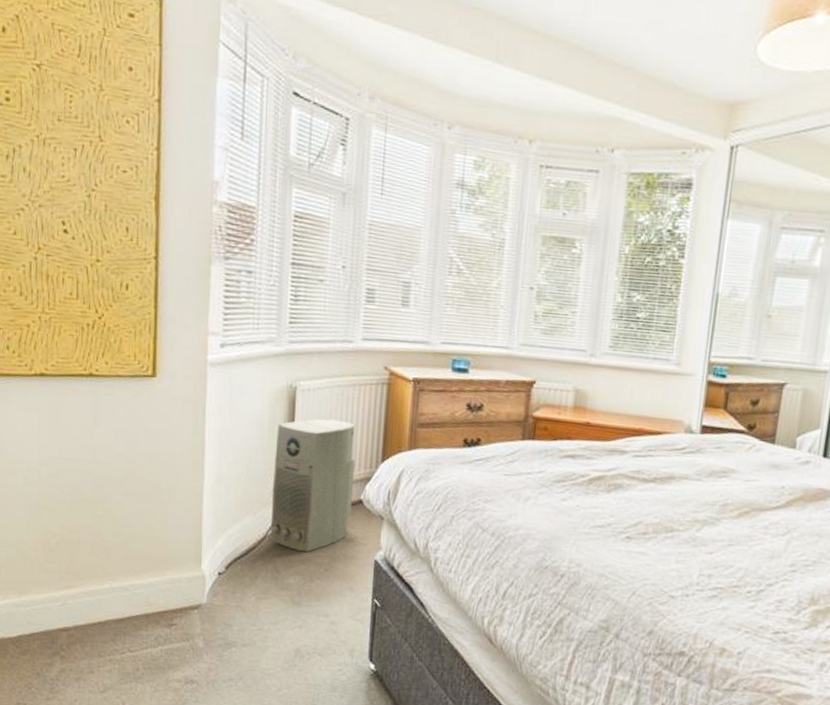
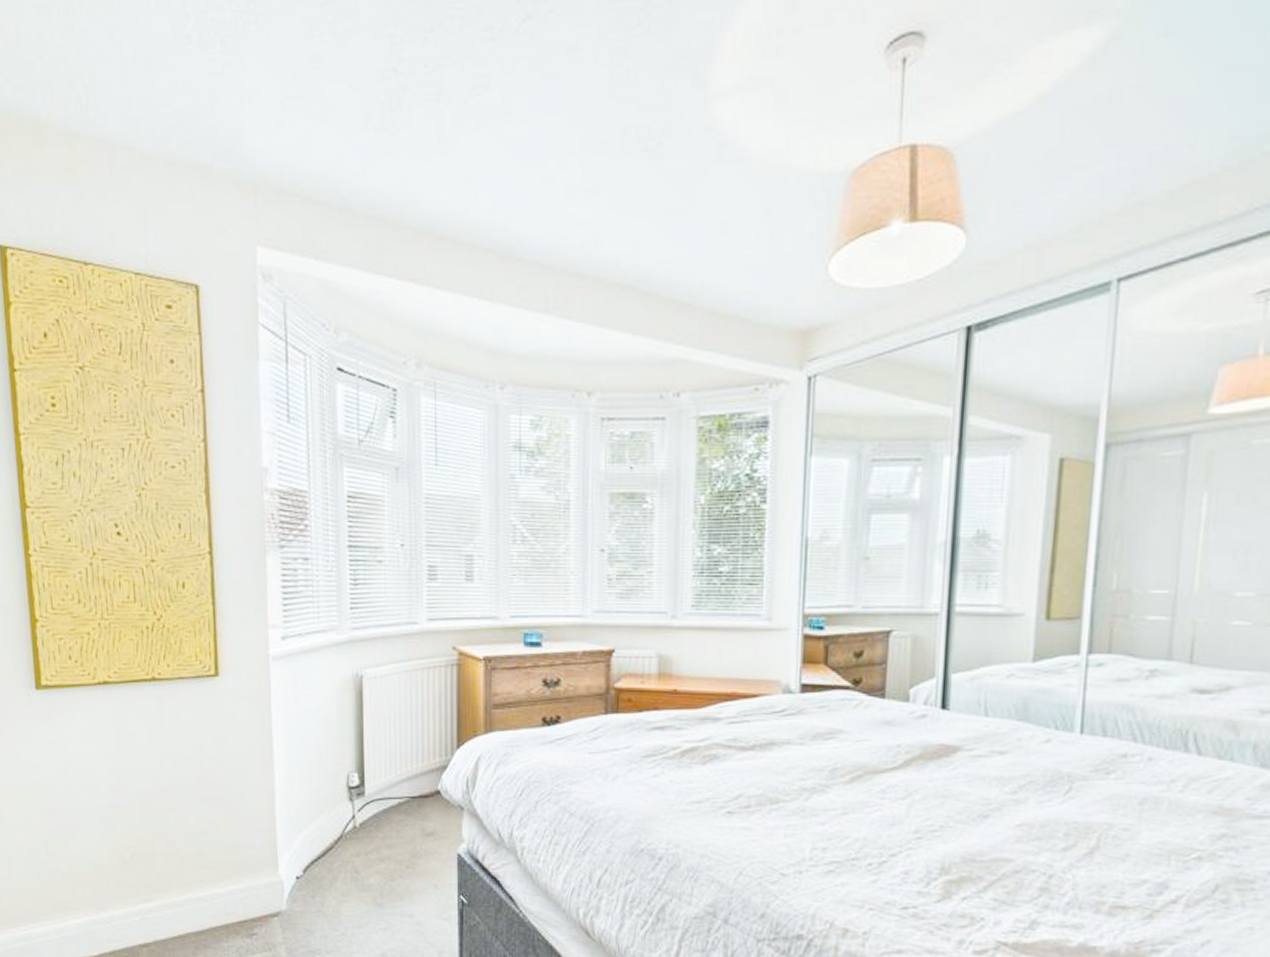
air purifier: present [269,418,356,552] -> none [345,707,430,849]

